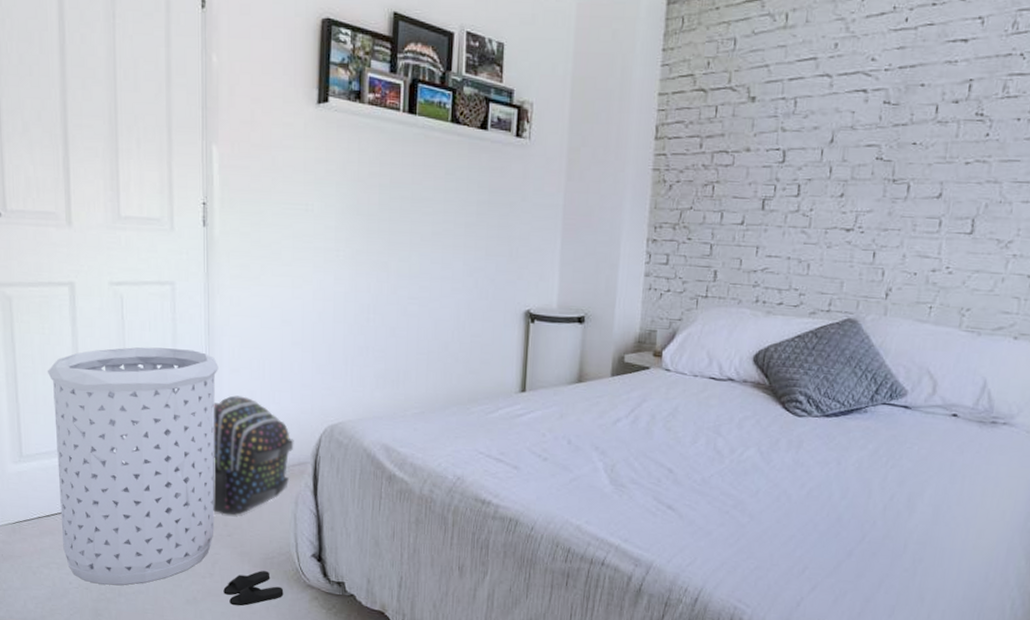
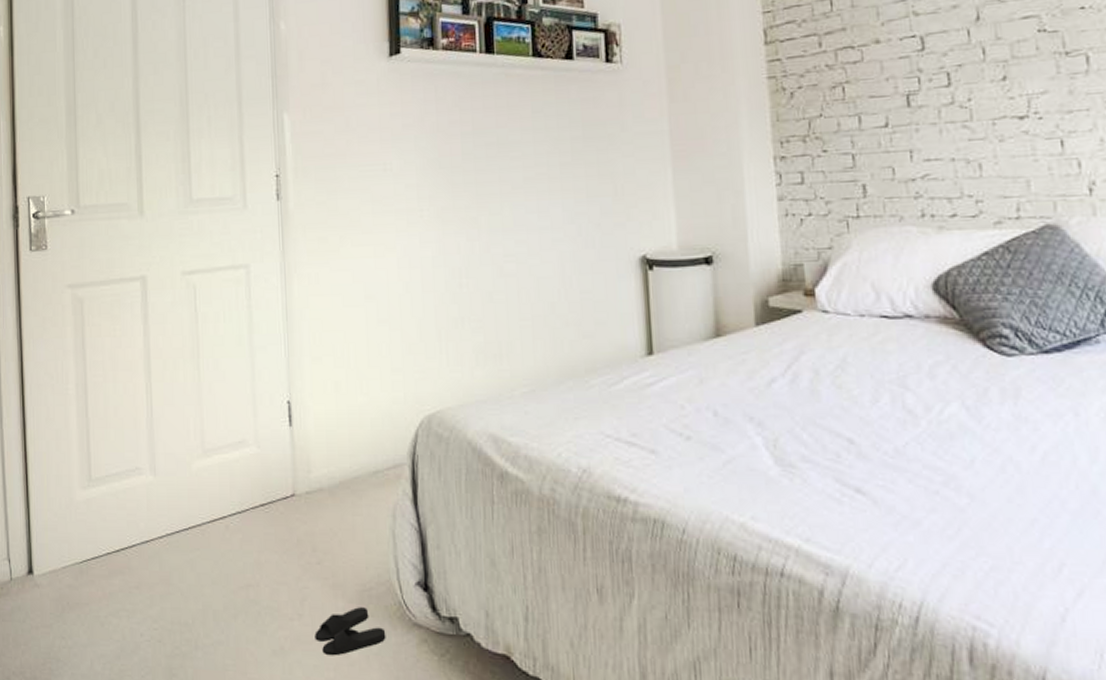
laundry basket: present [48,347,218,586] -> none [119,340,302,636]
backpack: present [213,395,294,515] -> none [295,388,387,537]

